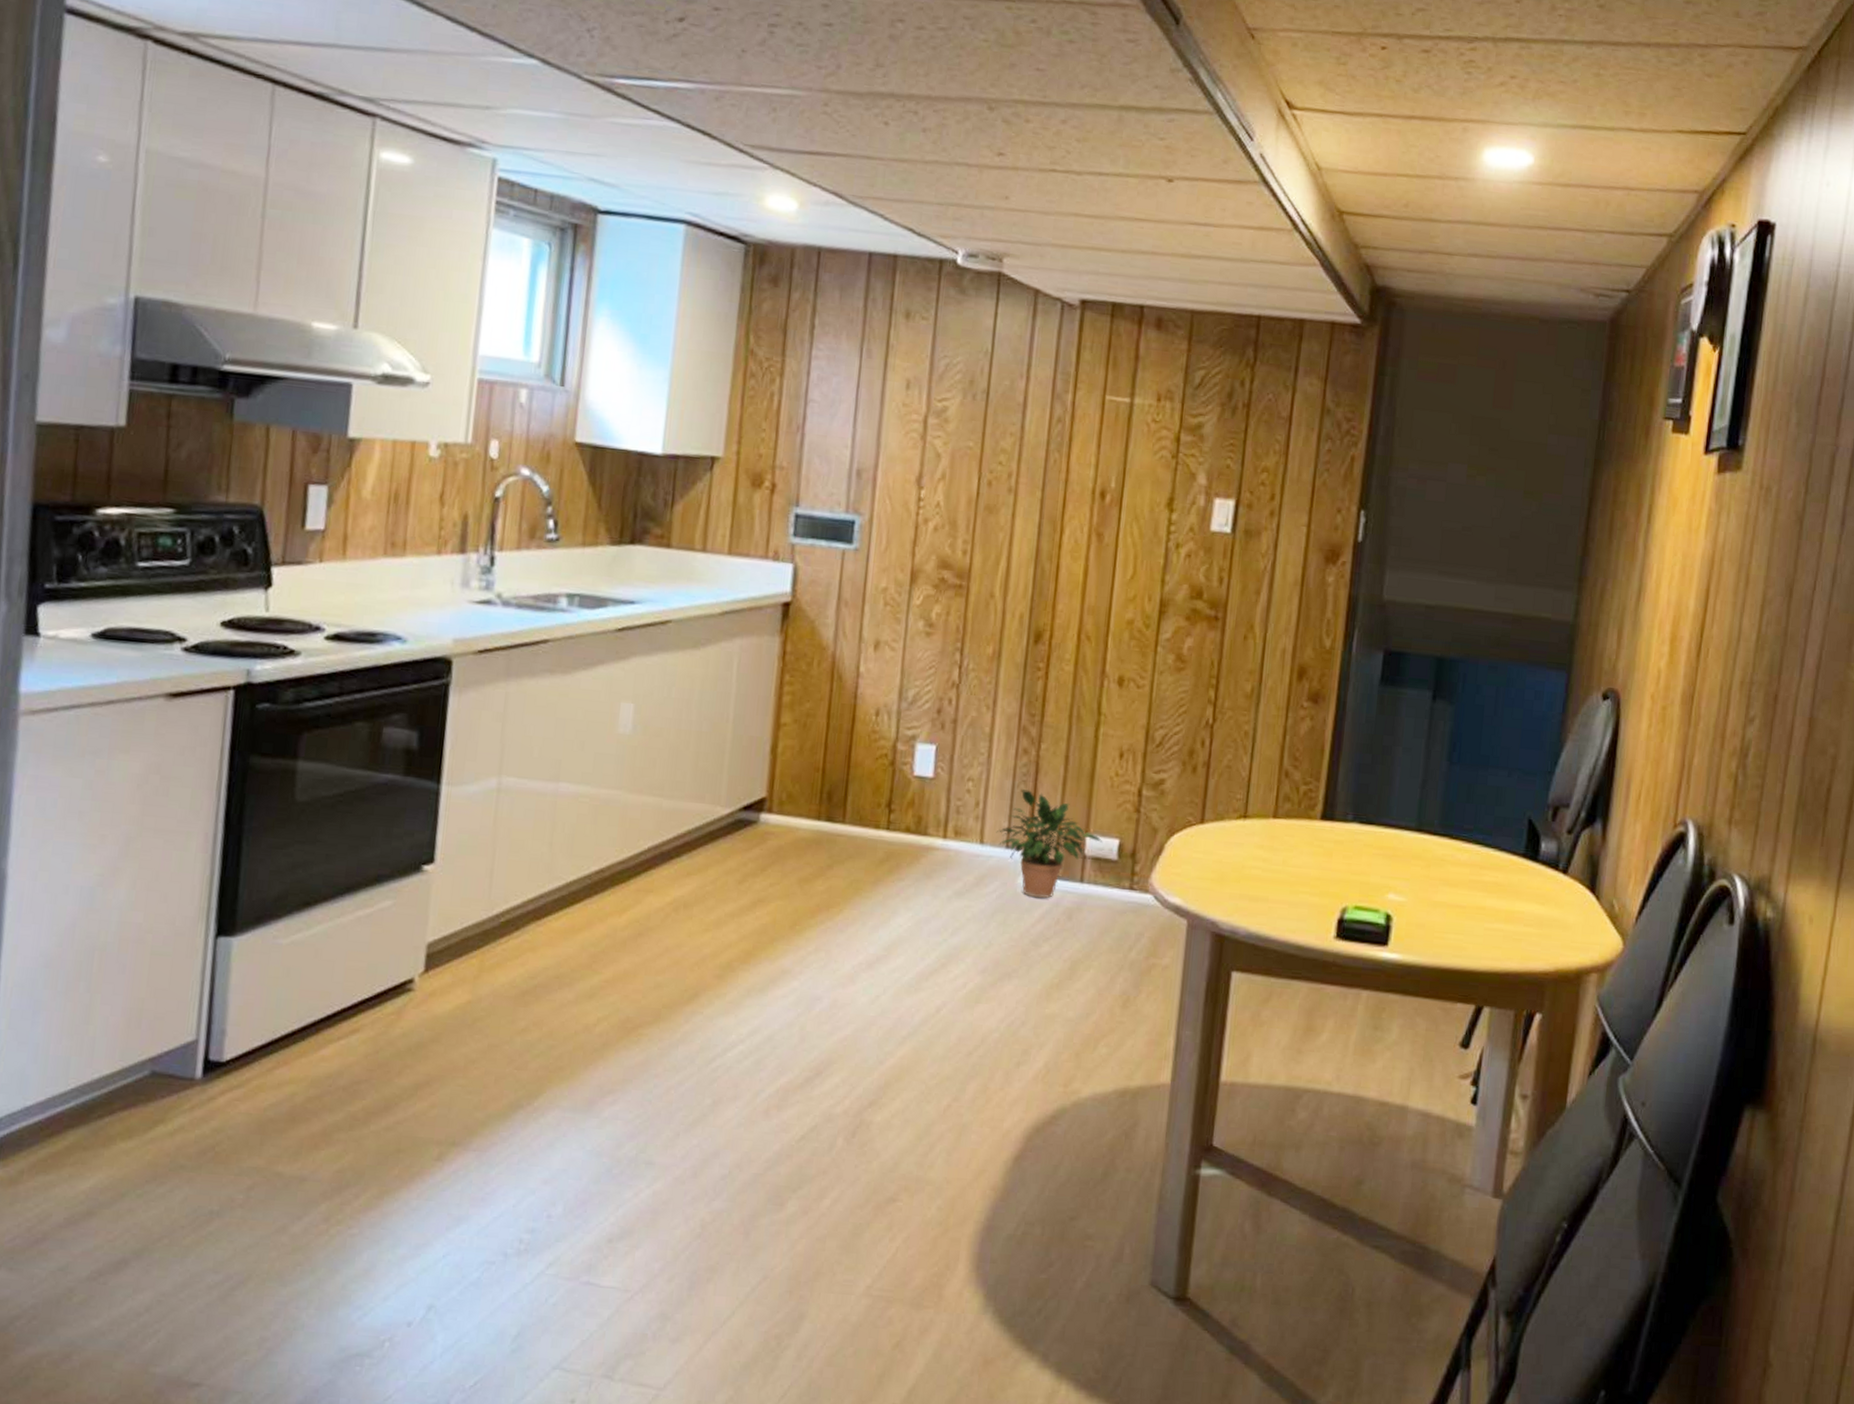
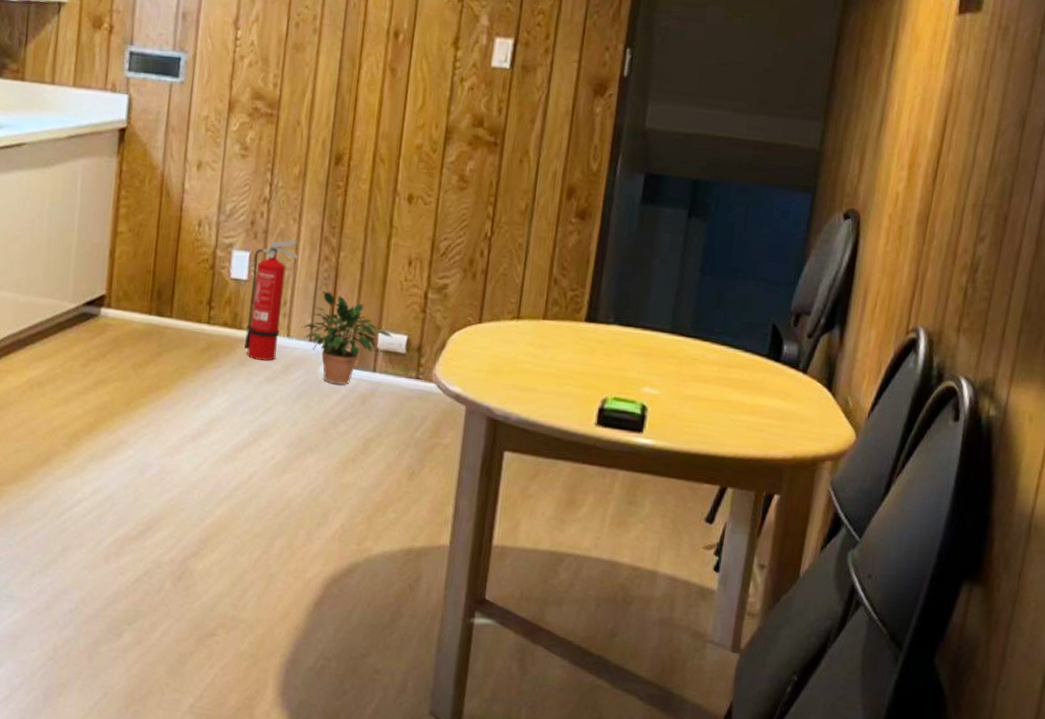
fire extinguisher: none [929,730,993,873] -> present [243,239,298,362]

